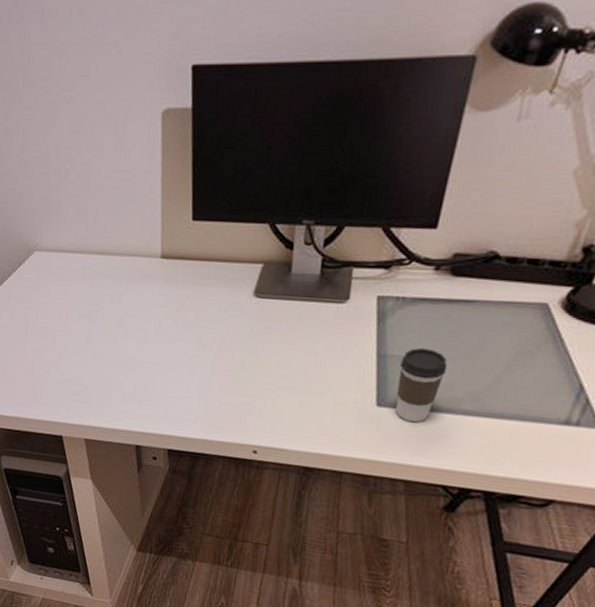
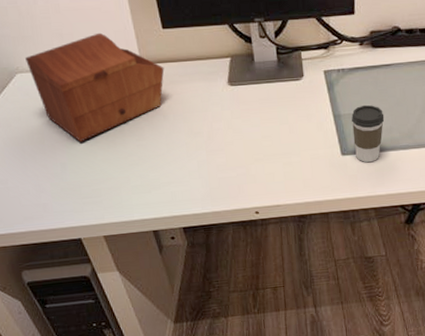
sewing box: none [46,217,185,335] -> present [25,32,165,143]

